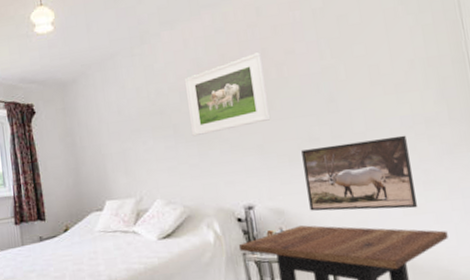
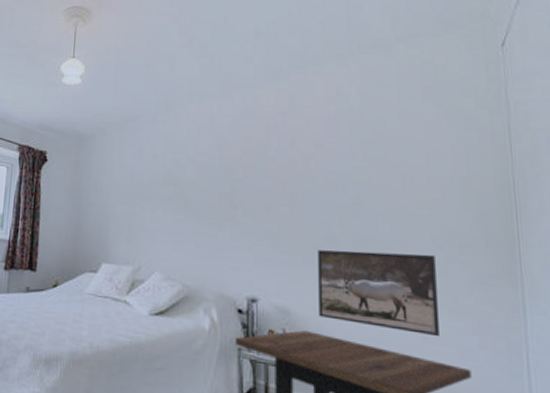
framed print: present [185,52,271,137] -> none [204,141,290,215]

